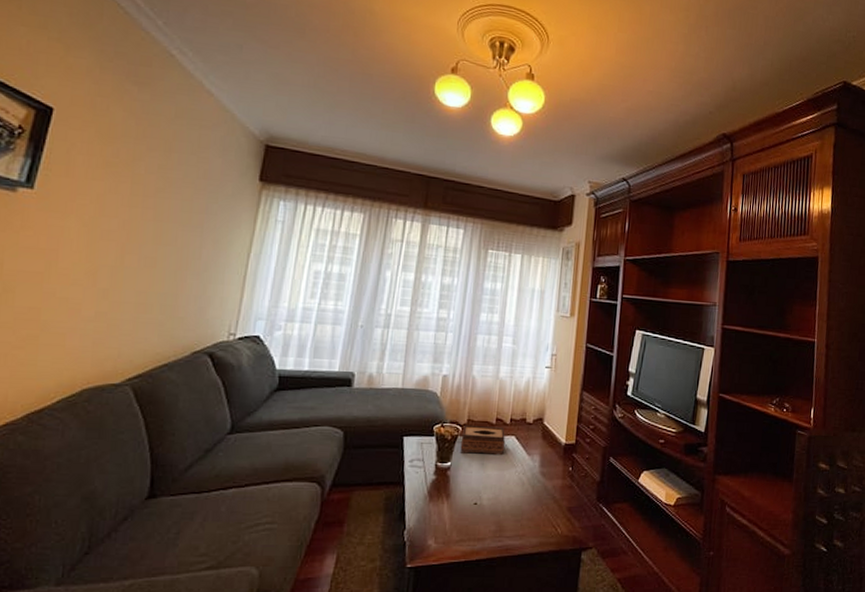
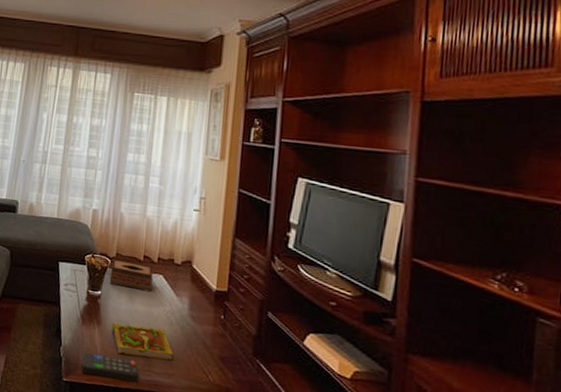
remote control: none [428,528,490,554] -> present [81,352,139,382]
book: none [462,490,525,524] -> present [112,322,174,361]

